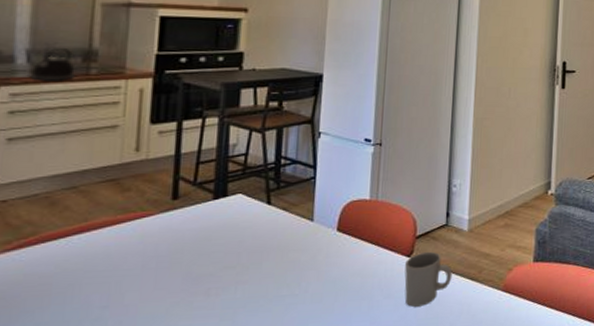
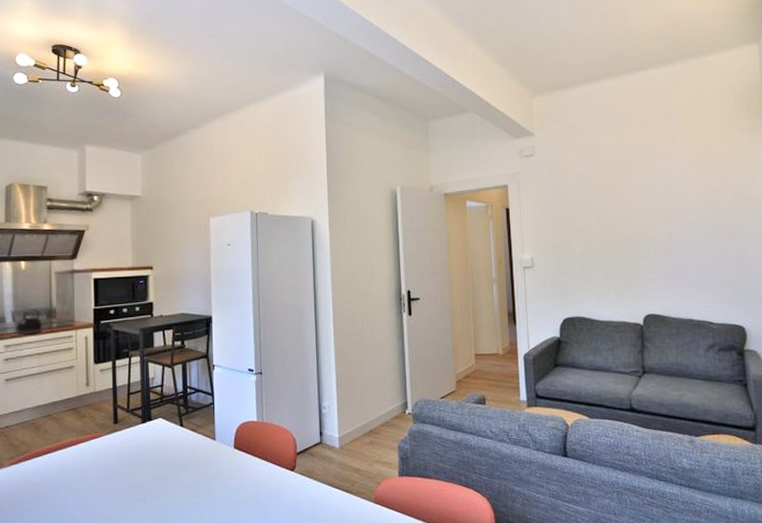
mug: present [404,251,453,307] -> none [290,466,330,515]

